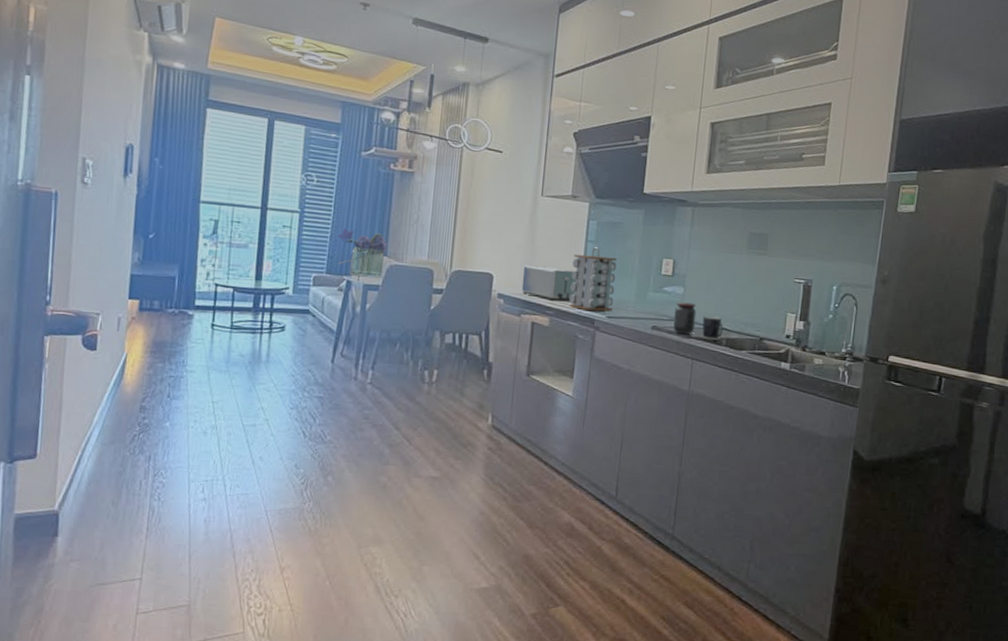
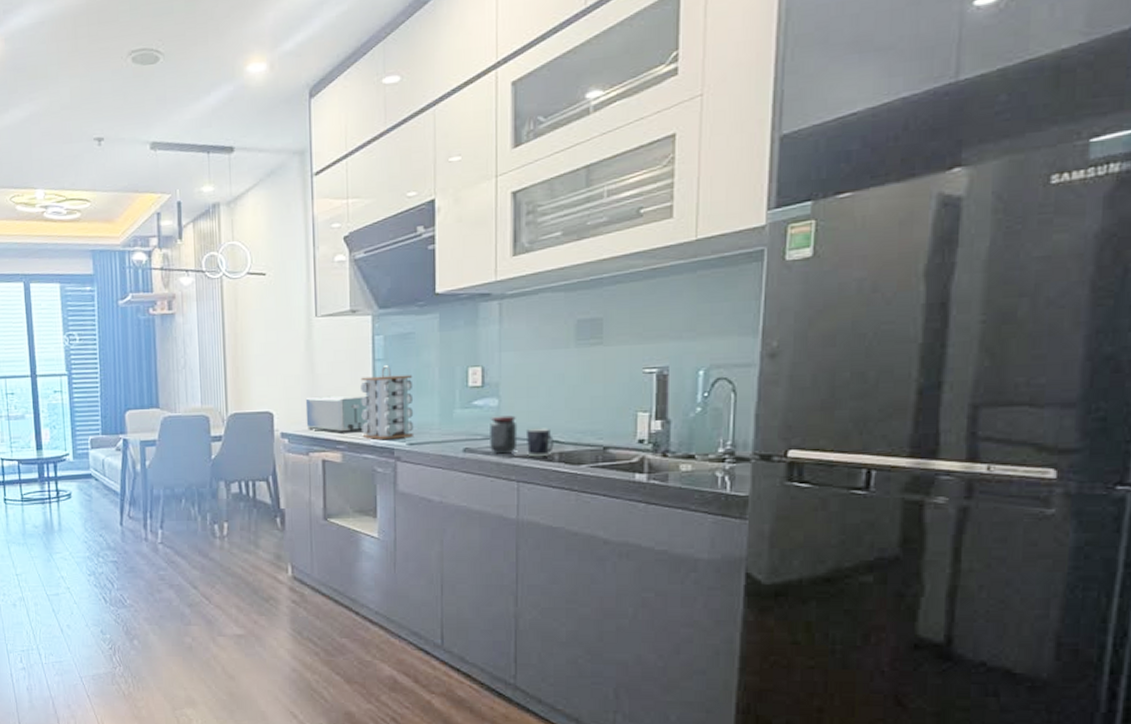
flower bouquet: present [337,229,388,281] -> none [107,385,158,438]

